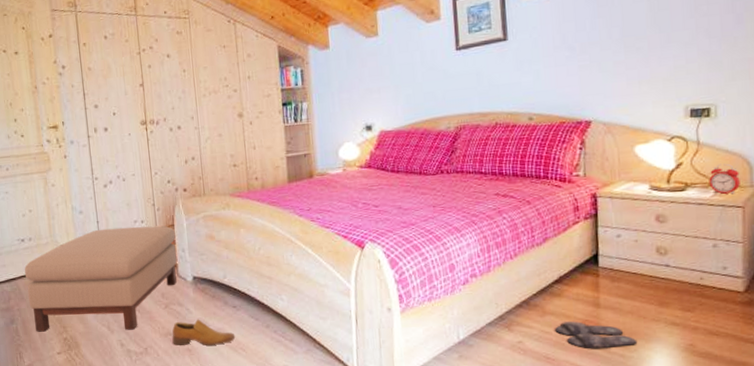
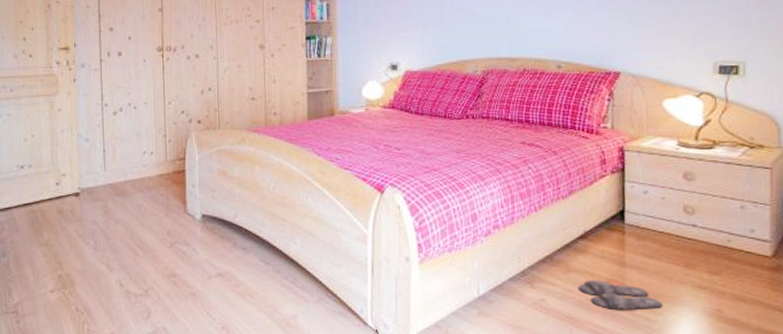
ottoman: present [24,226,178,332] -> none [21,158,187,269]
shoe: present [172,319,236,345] -> none [175,260,244,289]
alarm clock: present [709,163,740,195] -> none [737,122,768,155]

